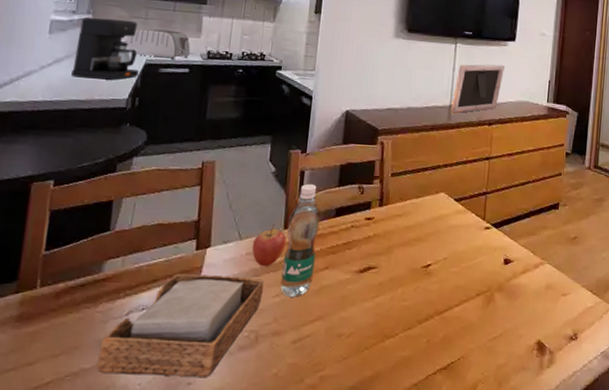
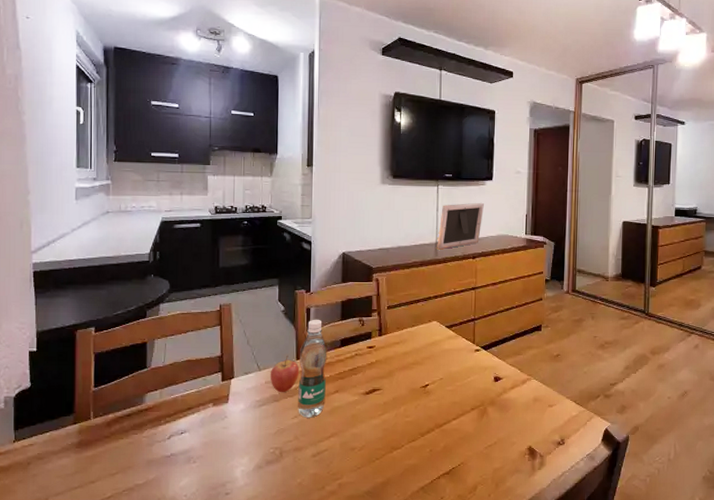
coffee maker: present [71,17,140,80] -> none [99,183,157,237]
napkin holder: present [96,273,264,378] -> none [148,402,283,489]
toaster: present [125,28,190,60] -> none [142,189,199,216]

